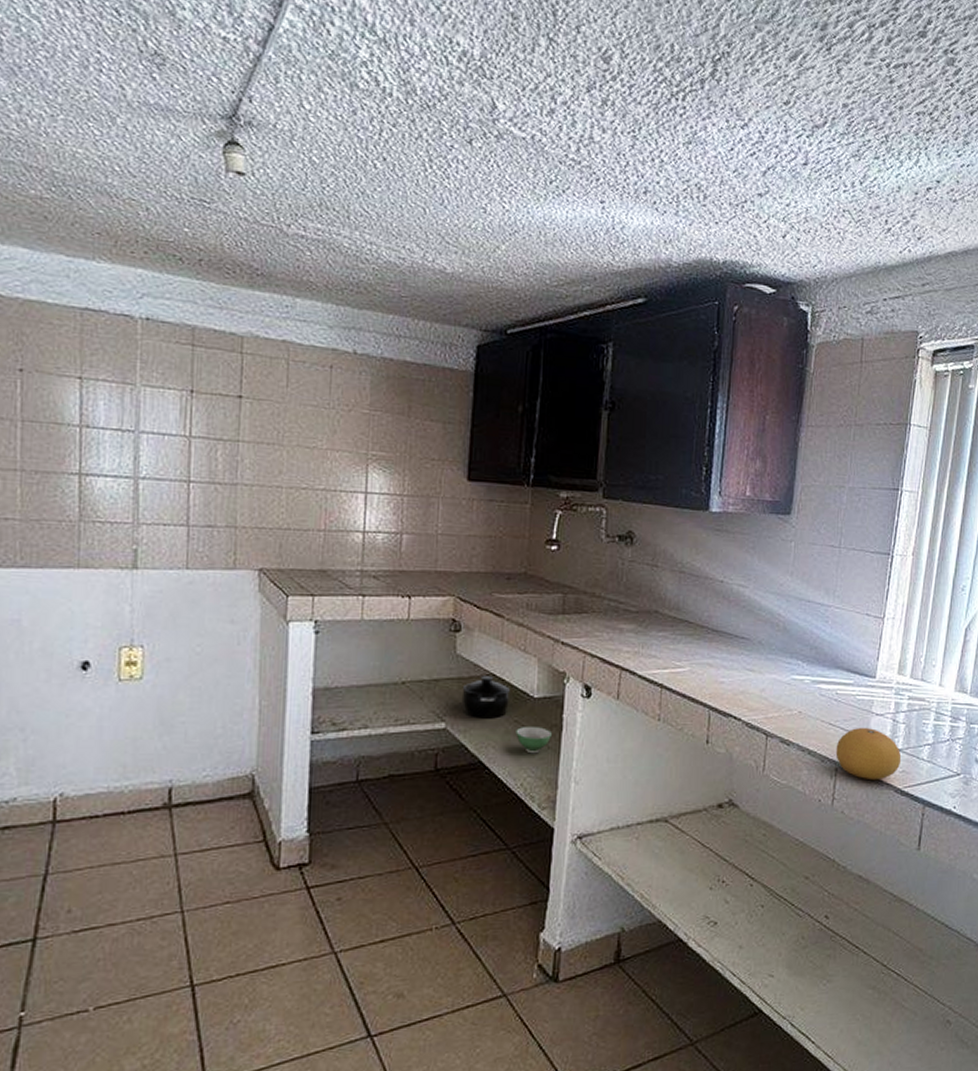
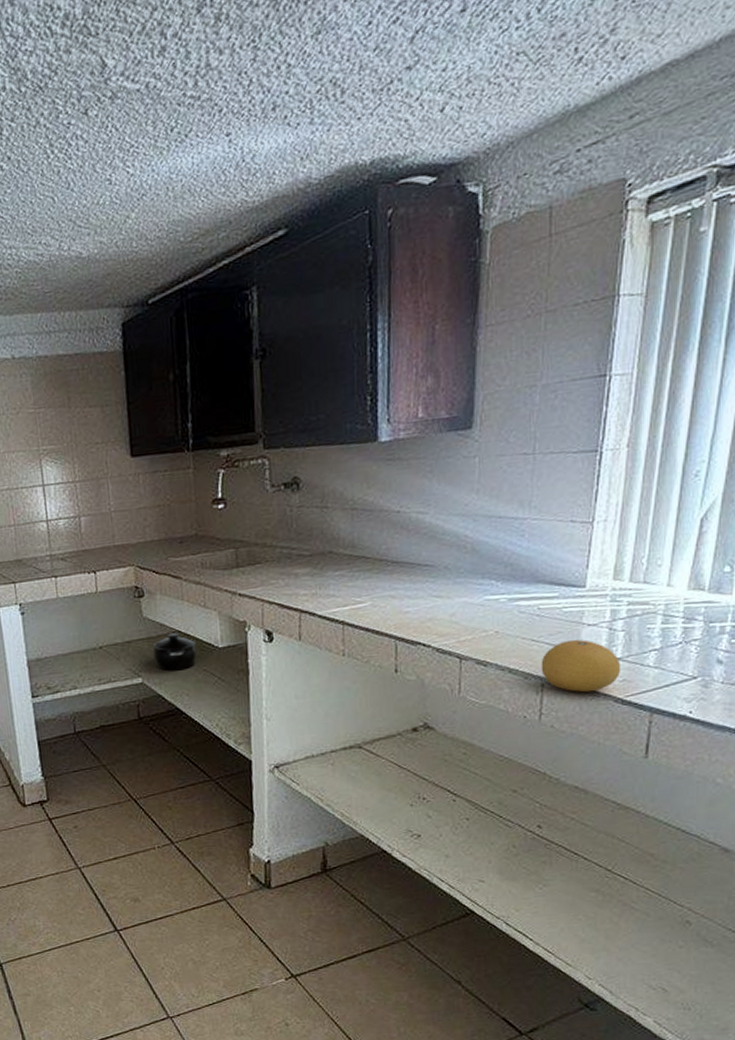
bowl: present [516,725,552,754] -> none [206,672,240,698]

